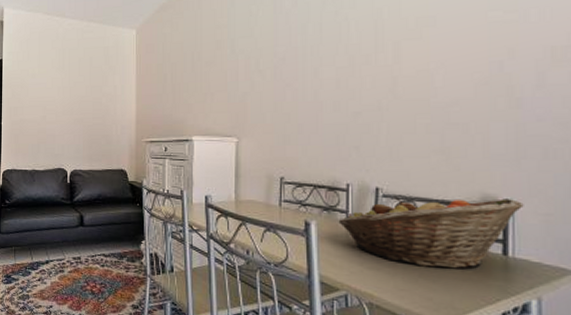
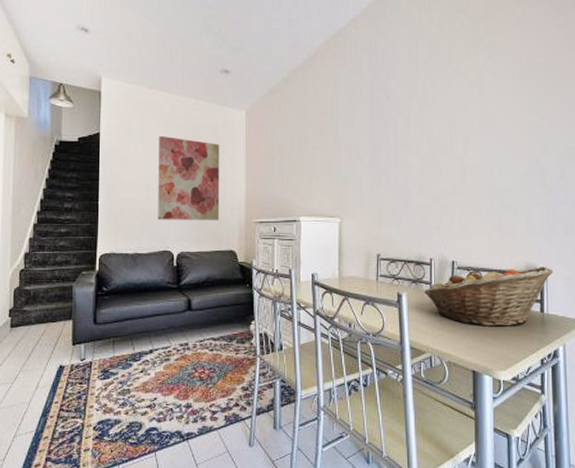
wall art: none [53,58,111,139] -> present [158,135,220,220]

